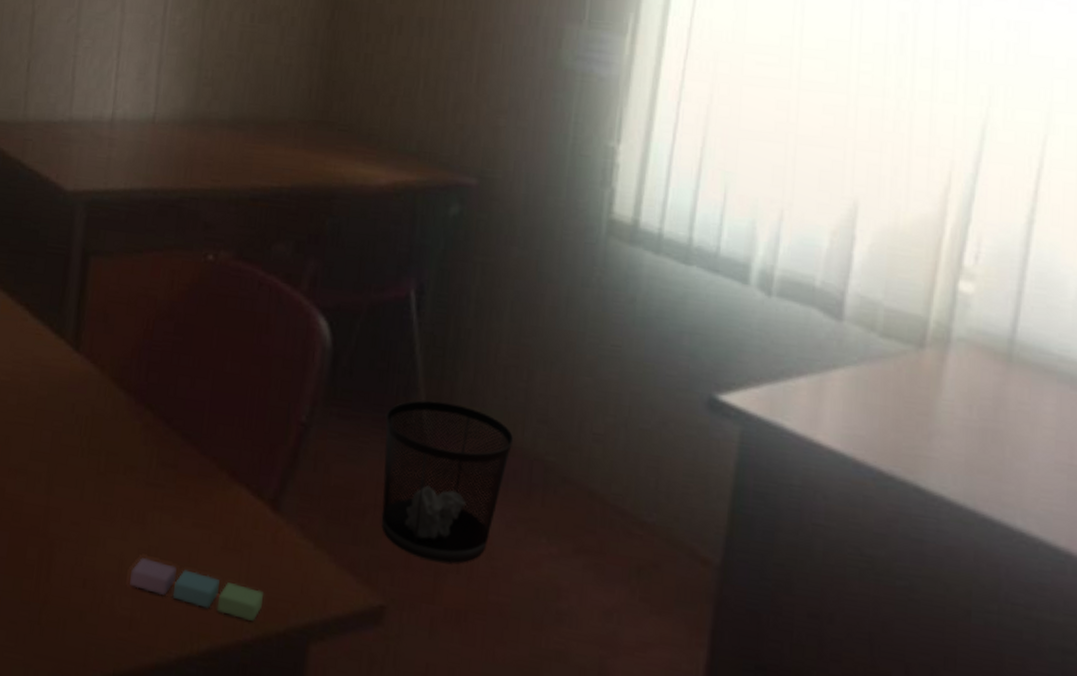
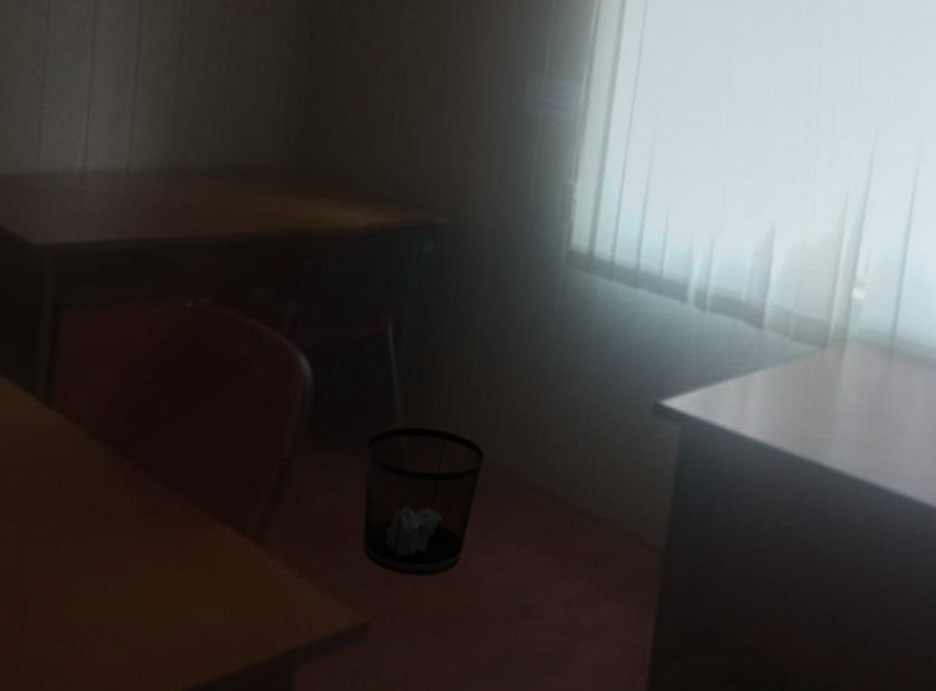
sticky notes: present [130,557,264,621] -> none [110,605,250,653]

